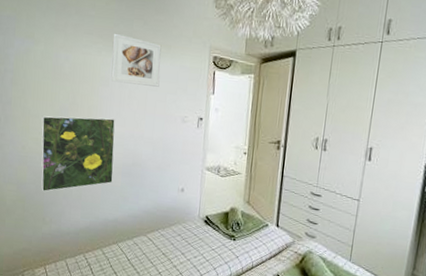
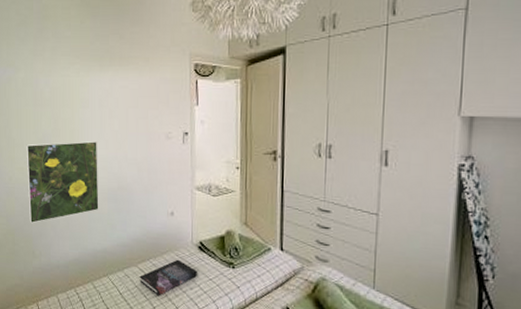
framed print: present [111,33,162,87] -> none [89,51,140,103]
book: none [147,231,202,263] -> present [139,259,197,297]

